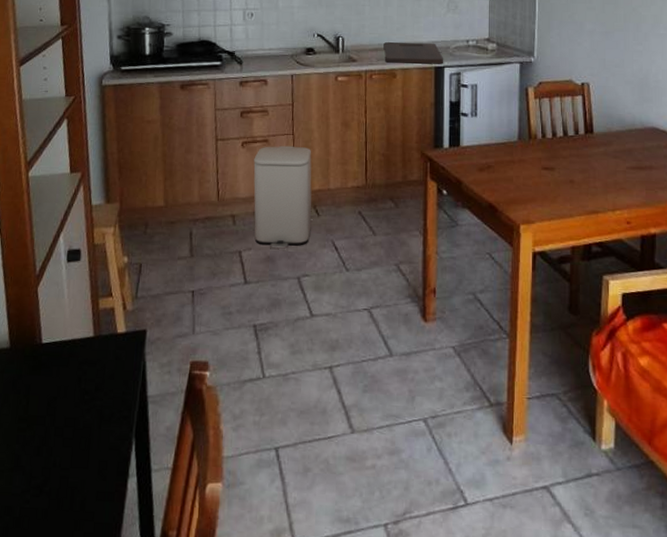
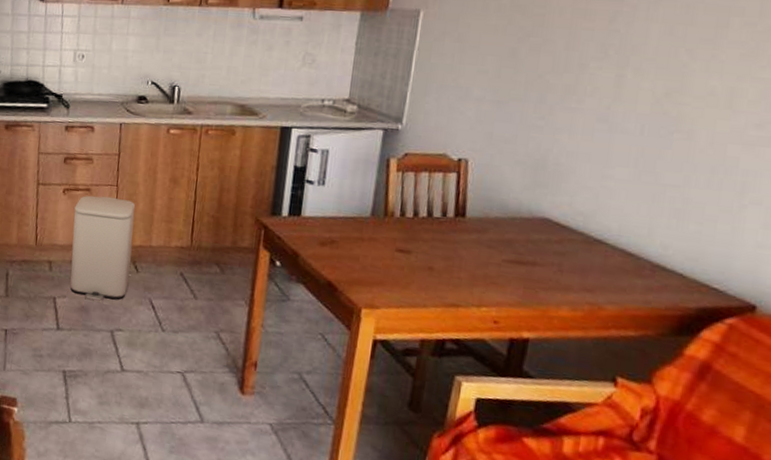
cutting board: present [383,42,443,64] -> none [224,95,292,124]

